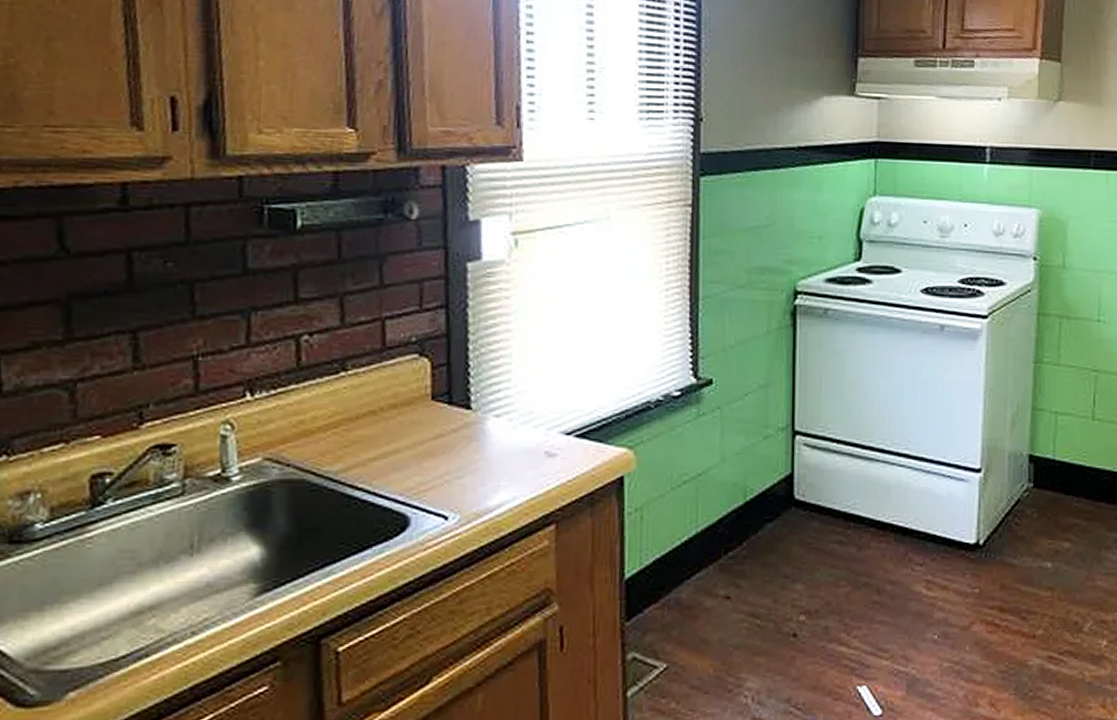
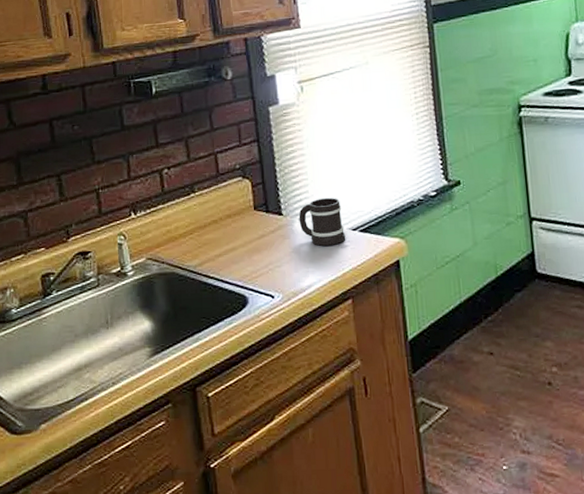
mug: none [493,389,556,453] -> present [299,197,346,246]

